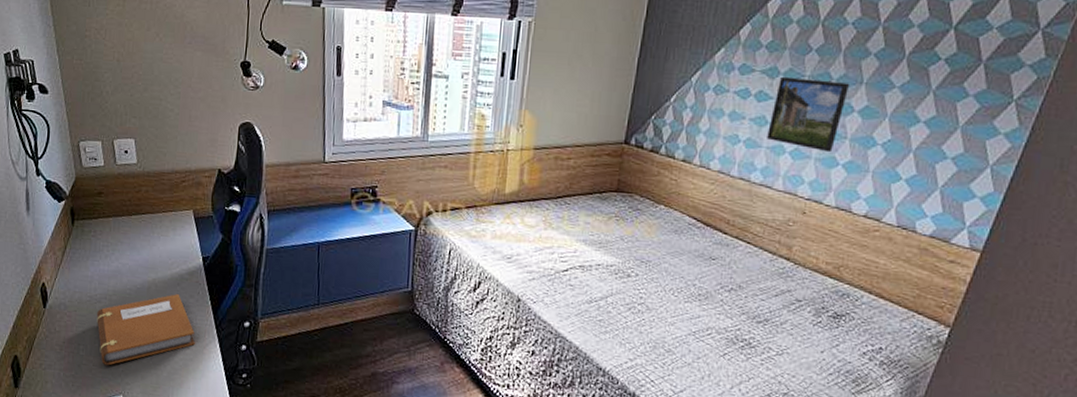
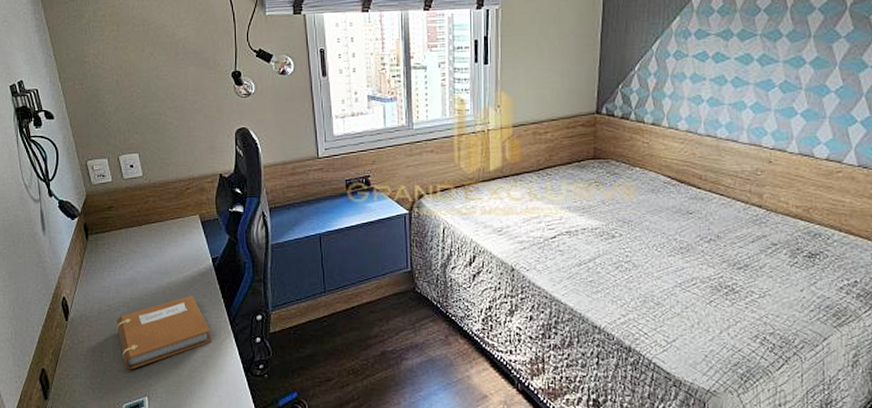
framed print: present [767,76,850,153] -> none [728,37,800,104]

